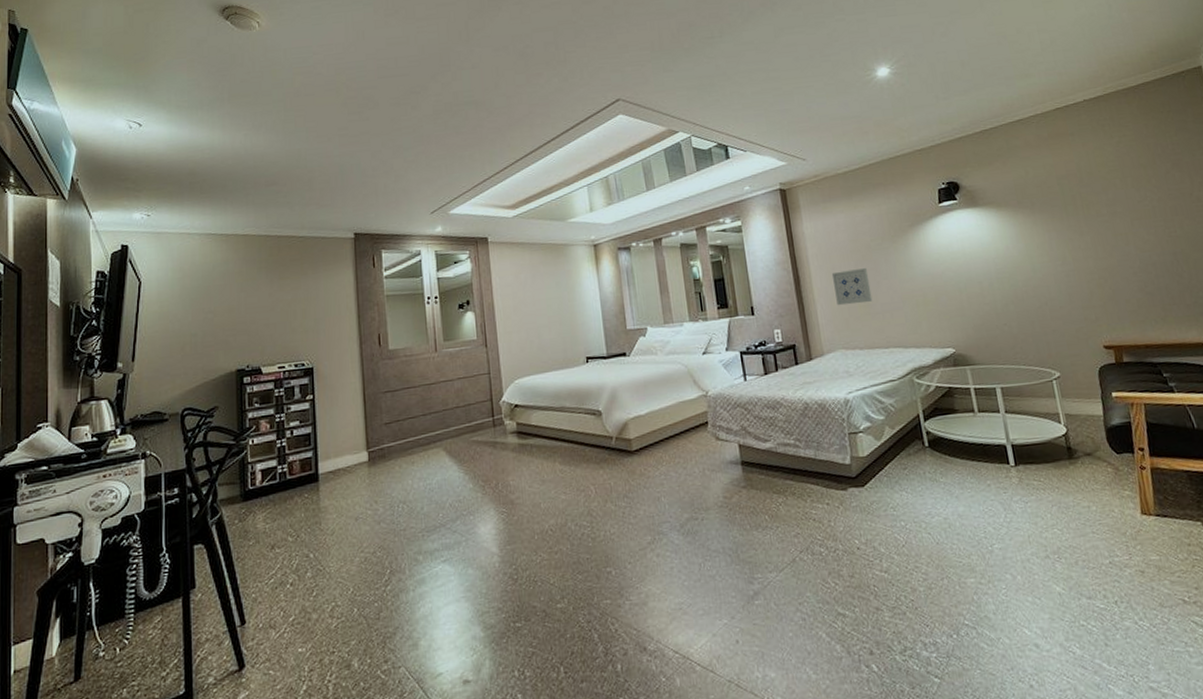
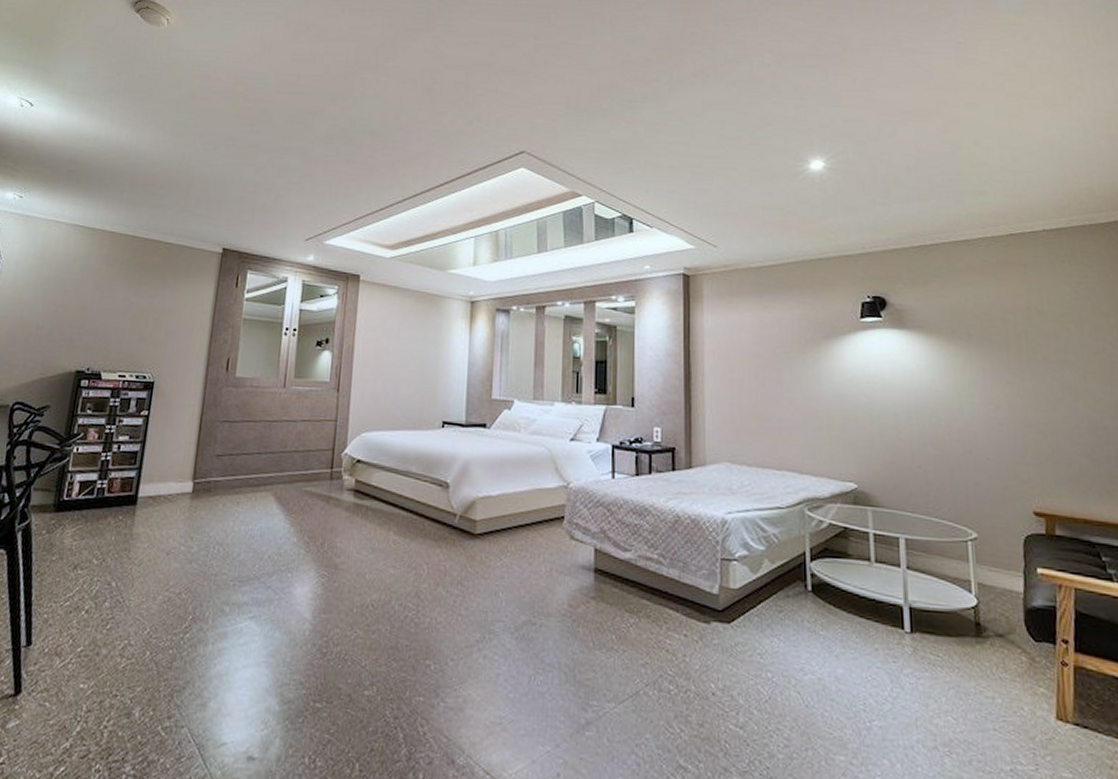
wall art: present [831,267,873,306] -> none [727,374,770,416]

